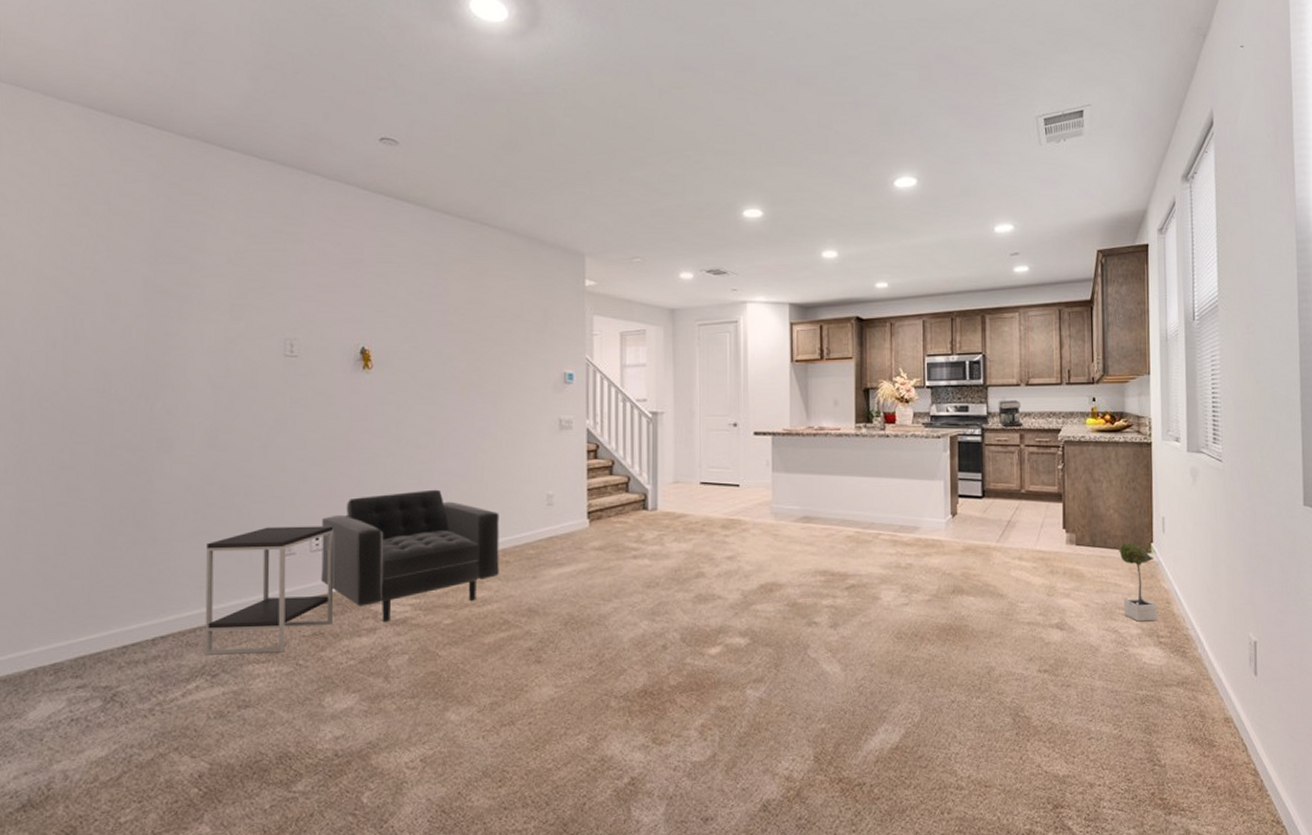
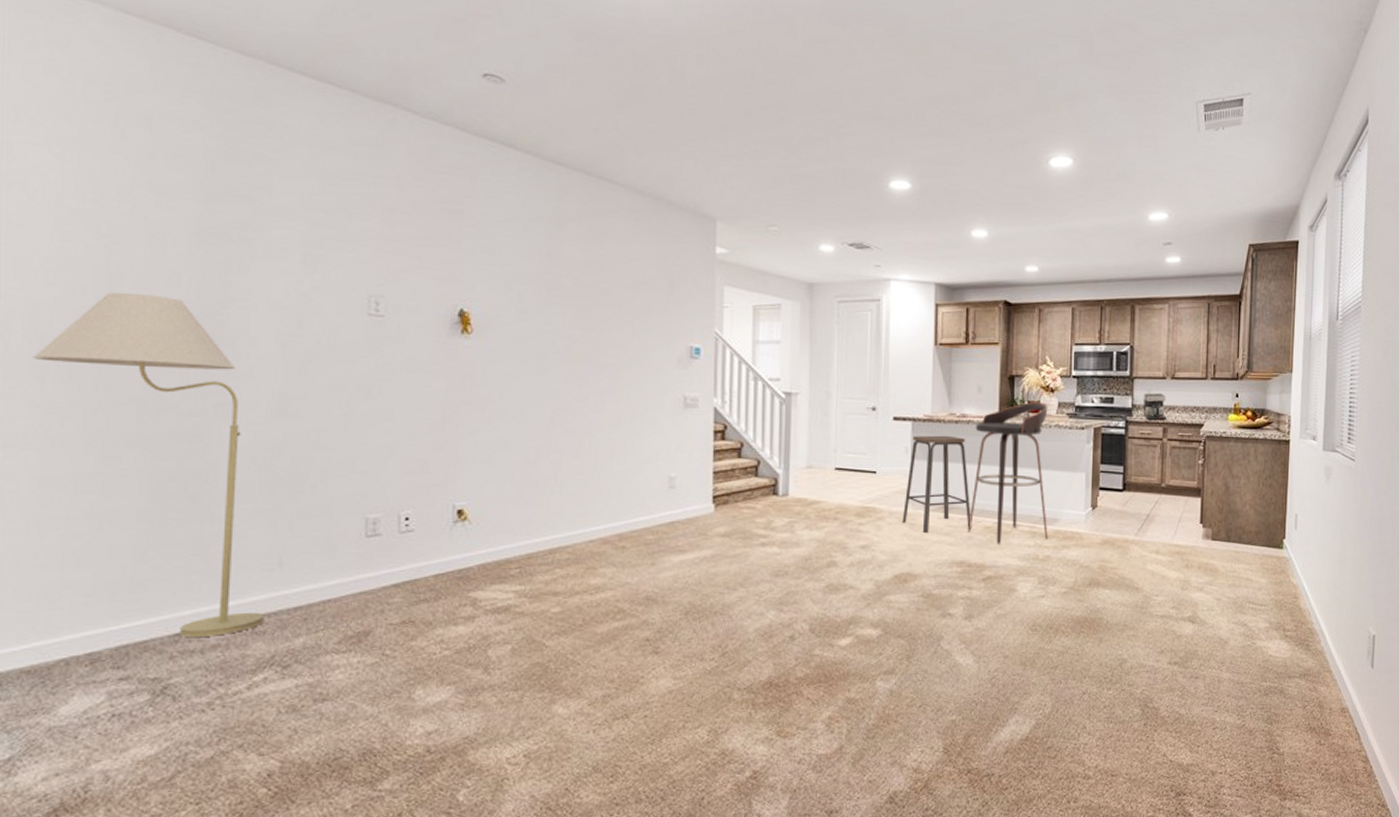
floor lamp: none [13,345,197,649] -> present [32,291,265,637]
side table: present [204,526,334,655] -> none [273,504,426,644]
armchair: present [321,489,499,623] -> none [411,468,616,610]
bar stool: none [765,448,834,544] -> present [902,435,972,534]
bar stool: none [830,413,909,553] -> present [968,402,1048,544]
potted tree: present [1119,542,1158,622] -> none [1252,538,1285,616]

